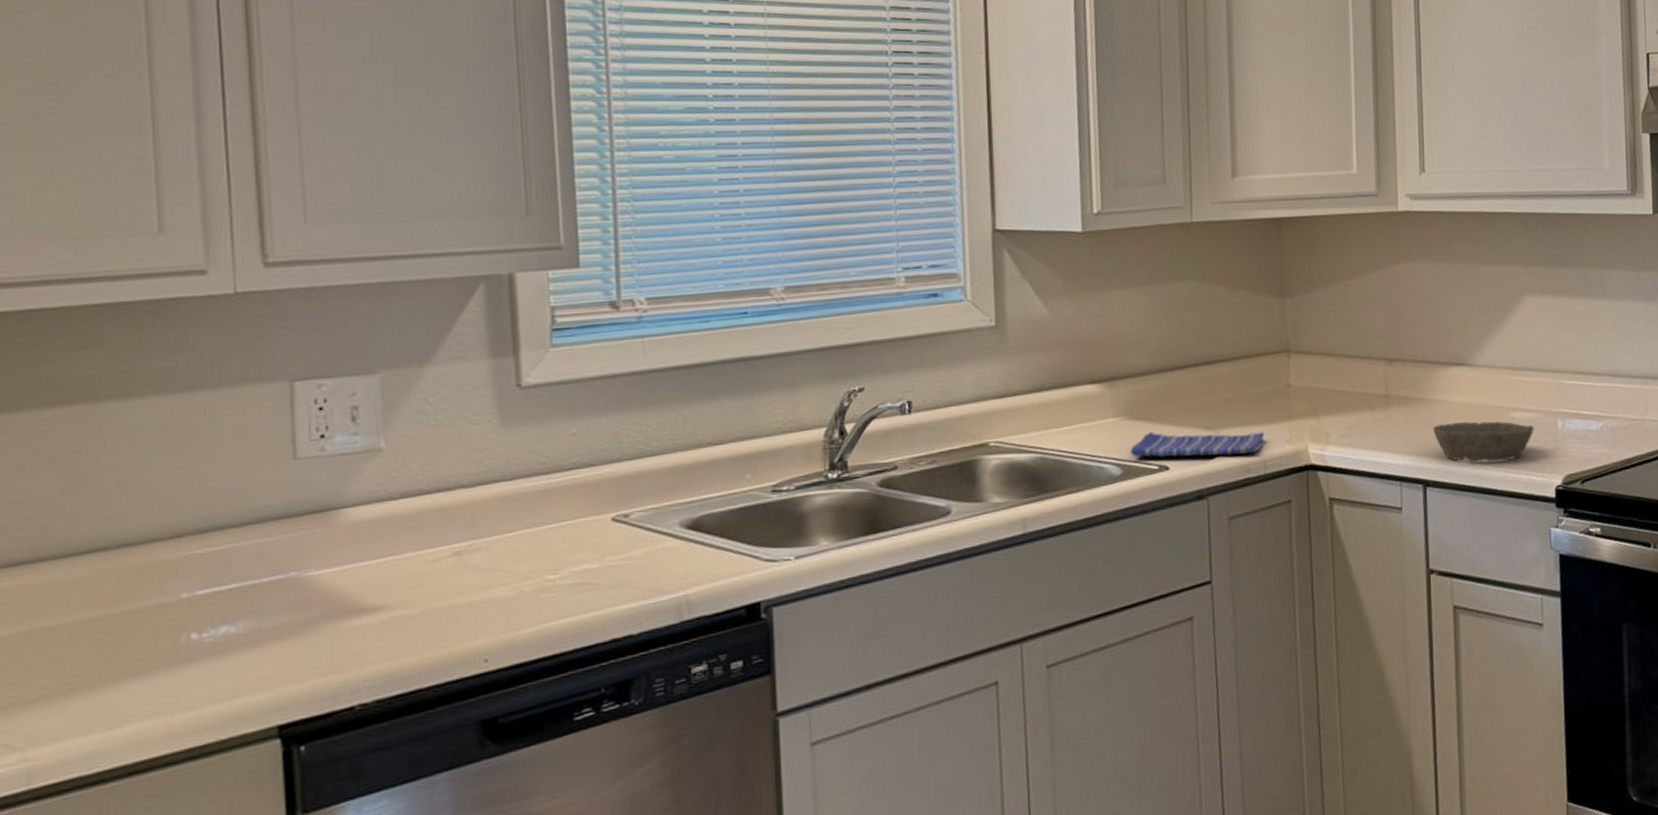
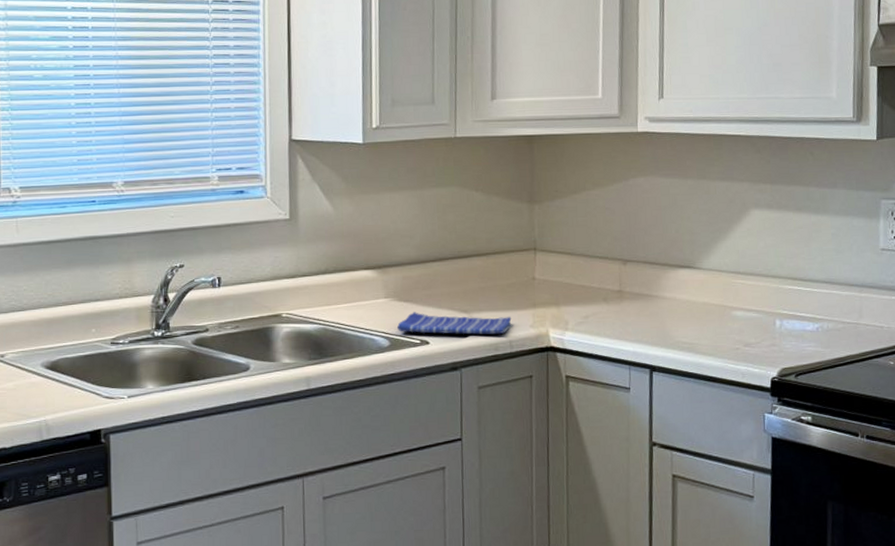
bowl: present [1432,421,1534,462] -> none [660,317,754,353]

